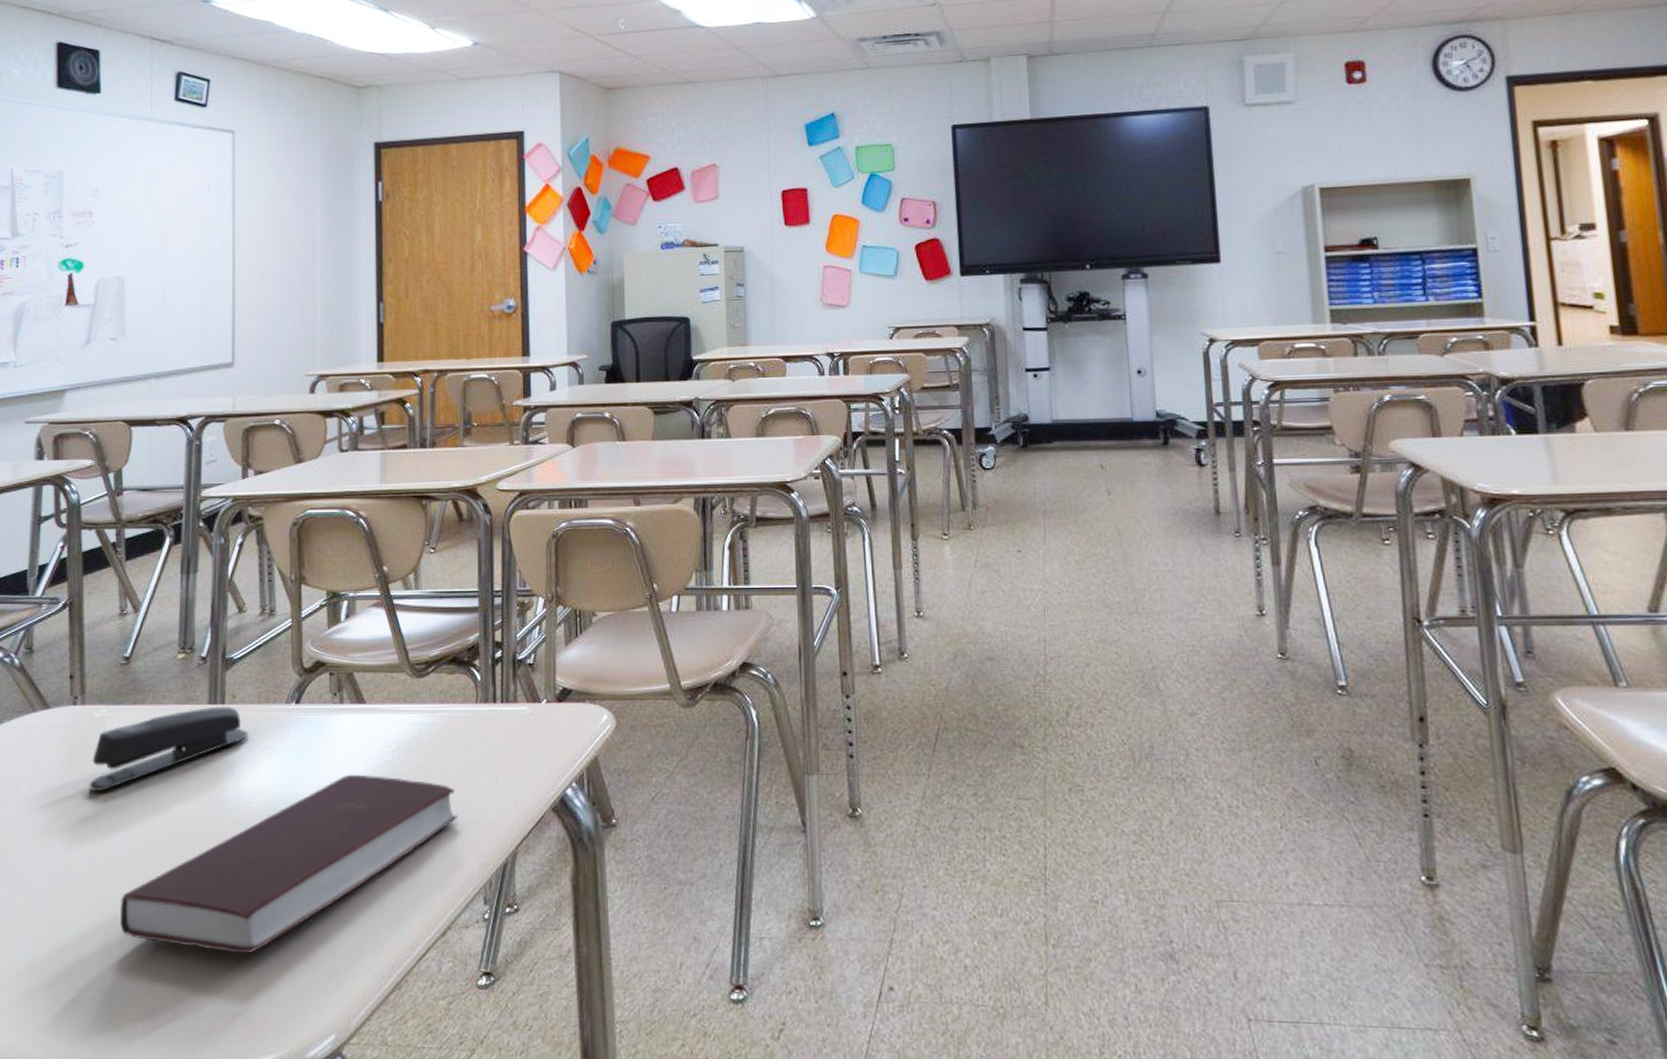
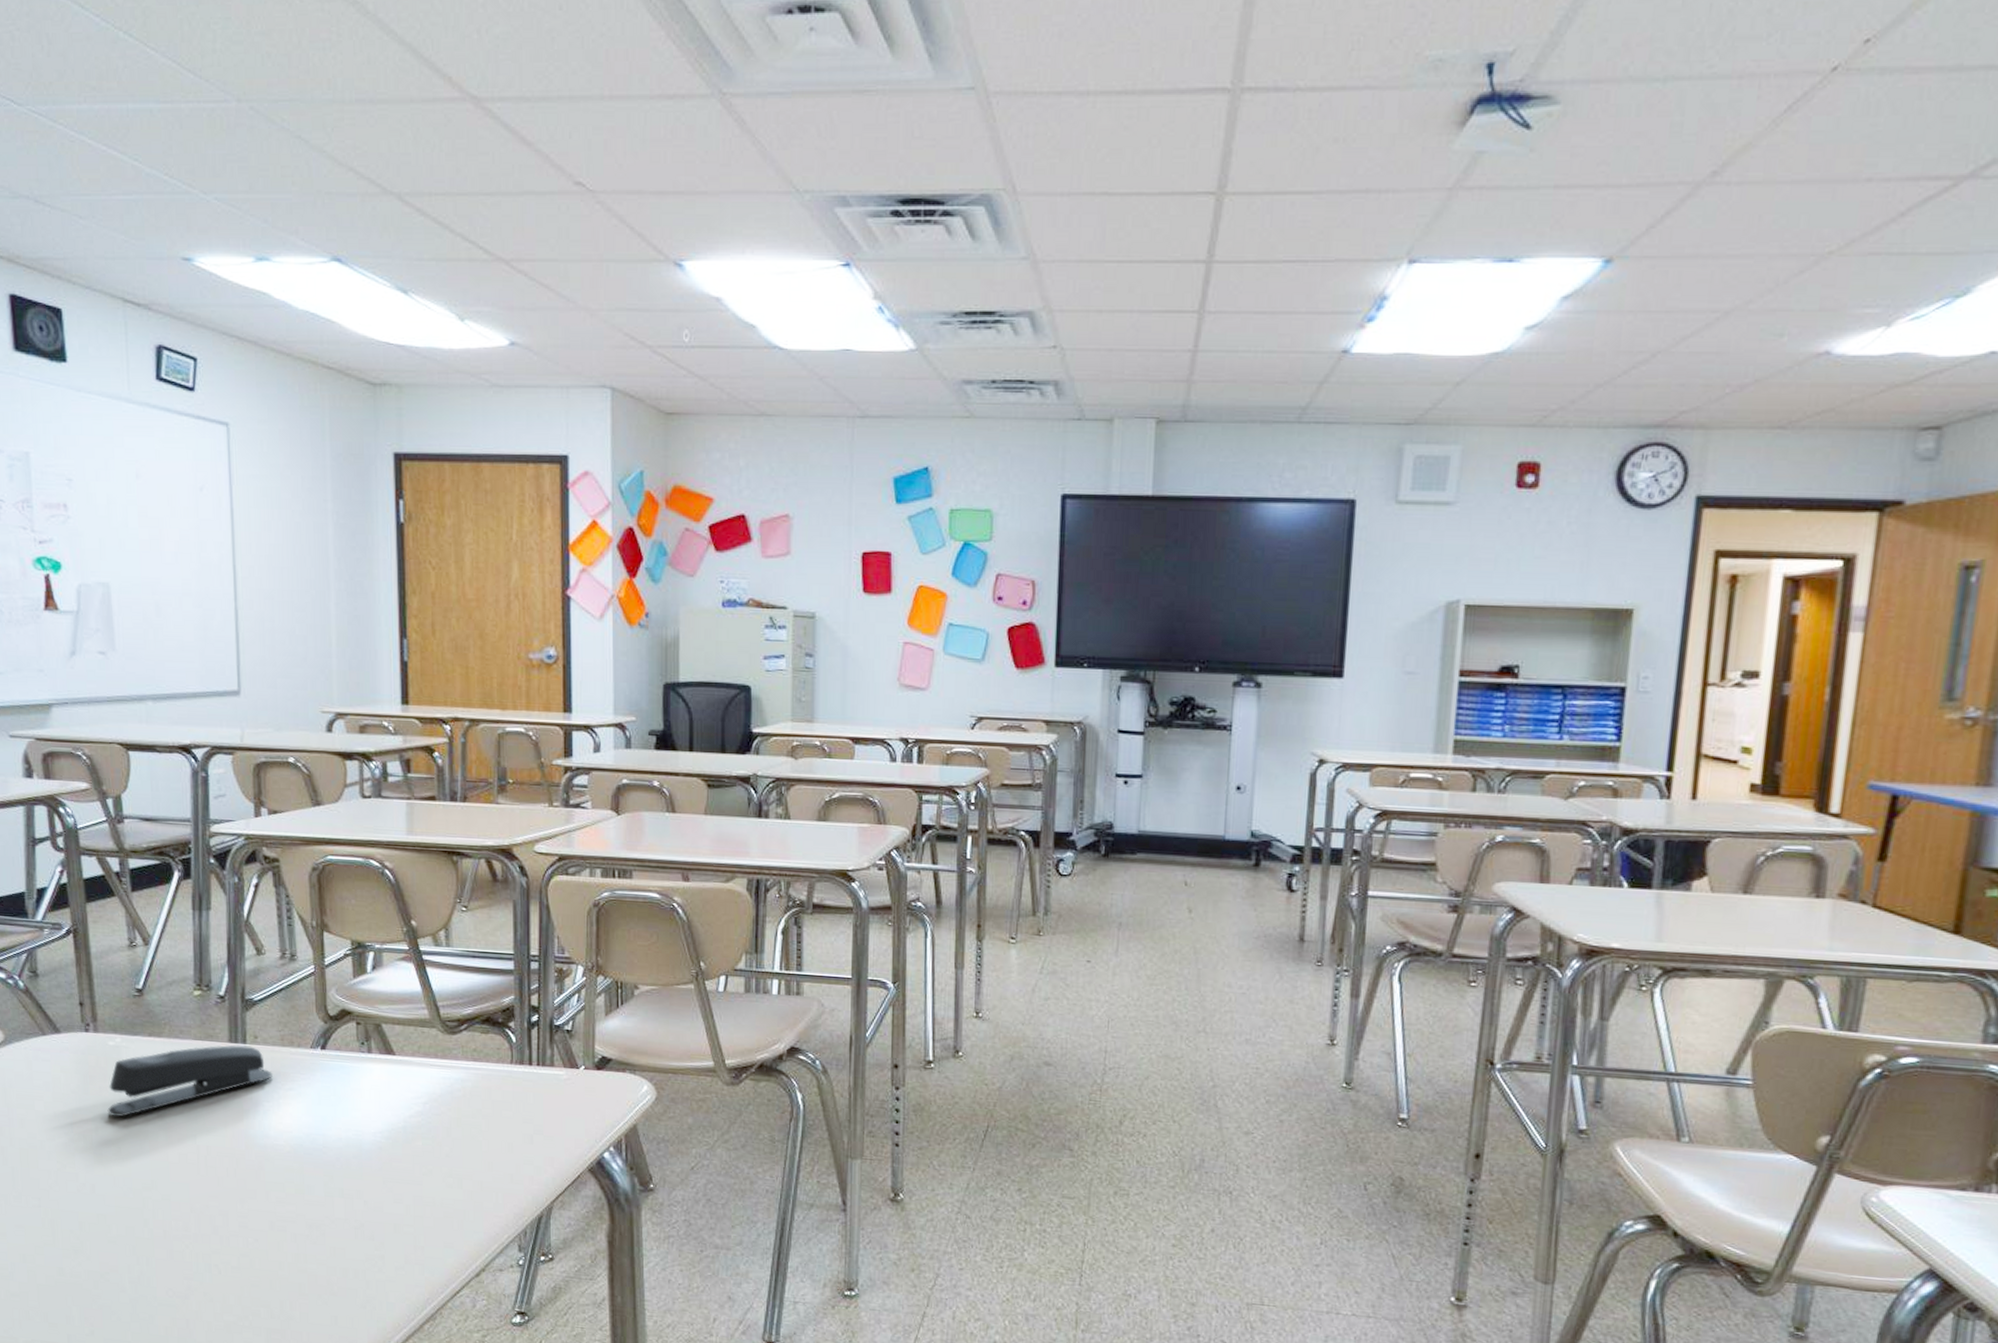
book: present [119,774,457,954] -> none [147,1121,492,1278]

